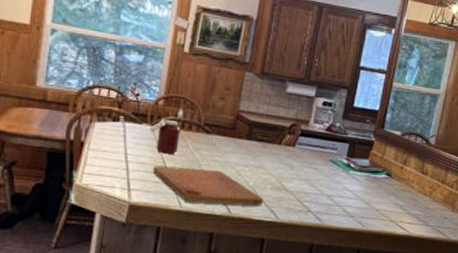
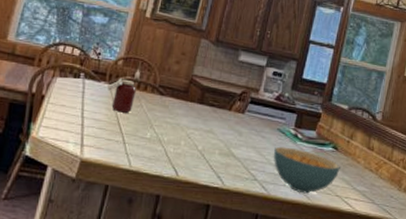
cutting board: present [153,166,264,206] -> none [107,123,211,171]
cereal bowl: none [326,177,394,221] -> present [273,146,340,194]

